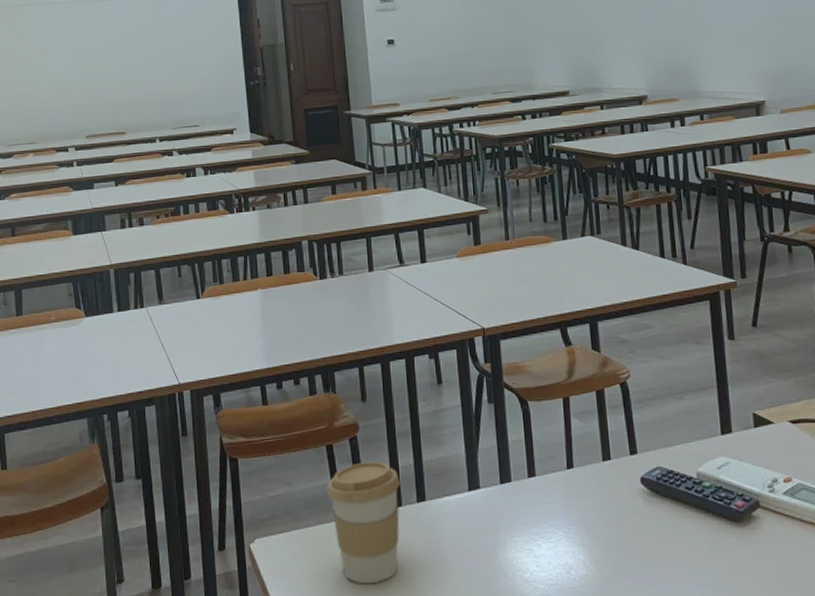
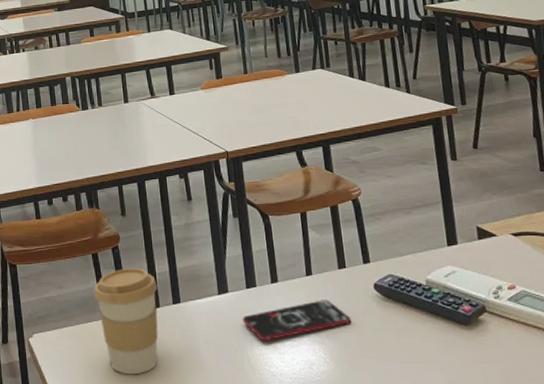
smartphone: none [494,495,615,543] -> present [242,300,351,341]

